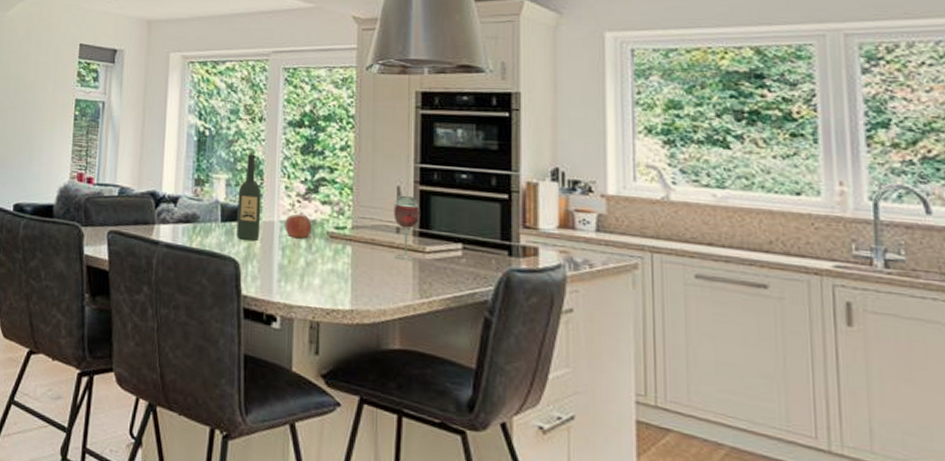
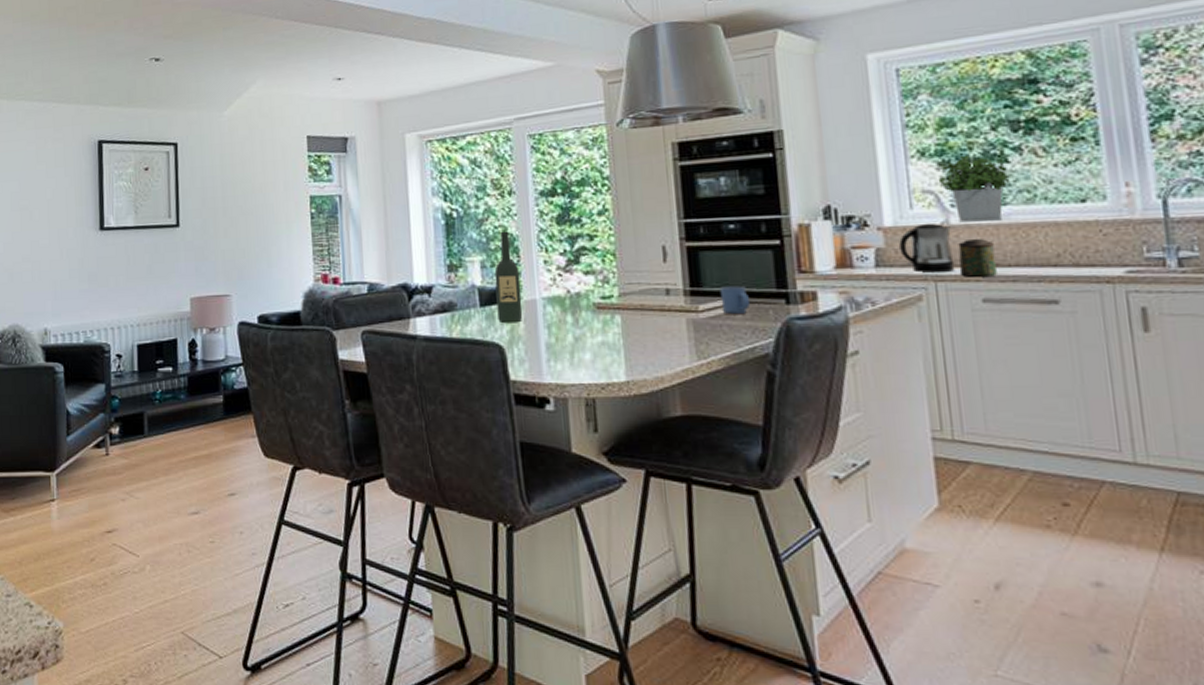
fruit: present [285,212,312,240] -> none [547,286,577,316]
wineglass: present [393,196,421,262] -> none [660,255,691,324]
mug: none [447,231,475,262] -> present [719,286,751,317]
kettle: none [621,196,672,245] -> present [899,223,955,274]
potted plant: none [662,137,730,202] -> present [938,155,1011,223]
canister: none [676,217,711,255] -> present [958,239,997,278]

